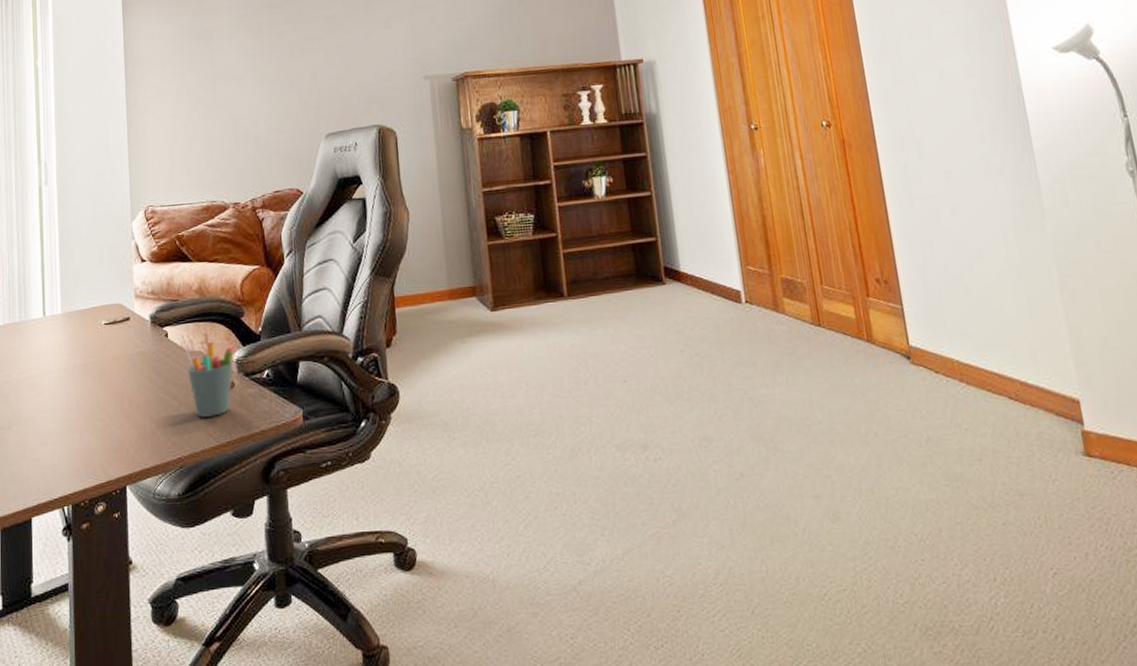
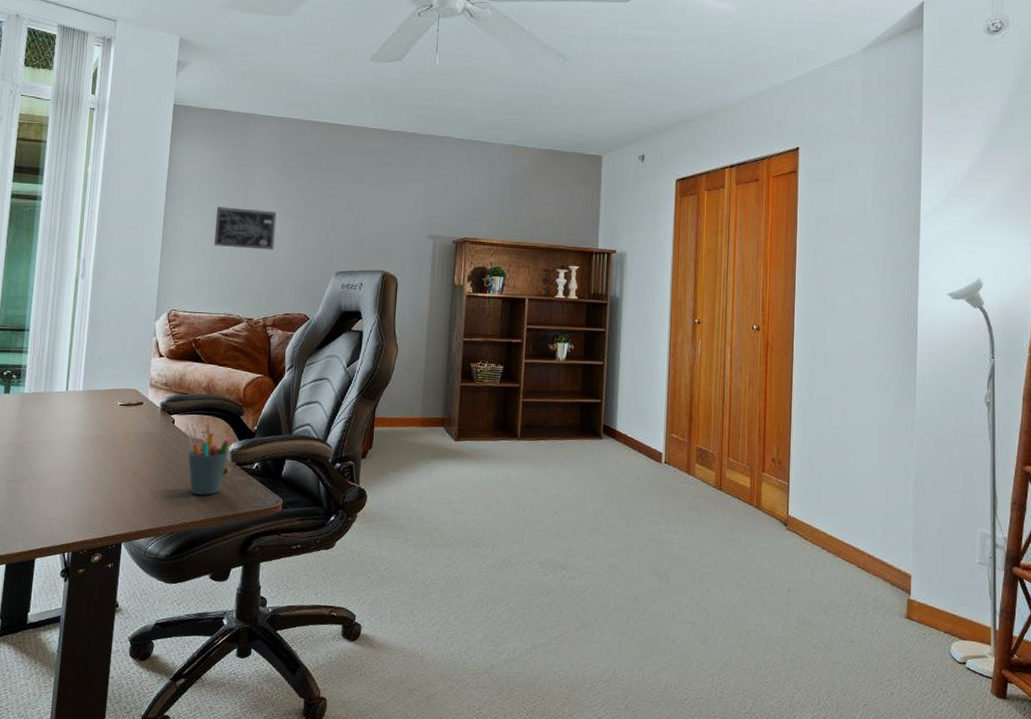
wall art: none [182,77,252,126] -> present [214,207,277,250]

